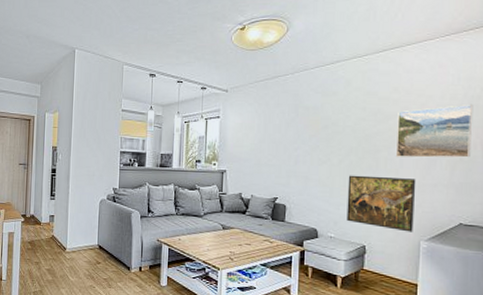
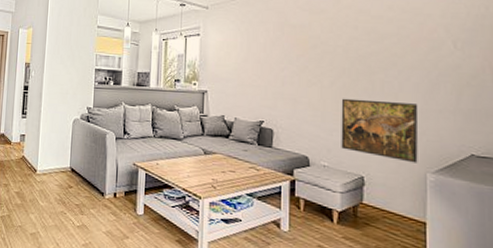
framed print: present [396,103,474,158] -> none [394,23,479,82]

